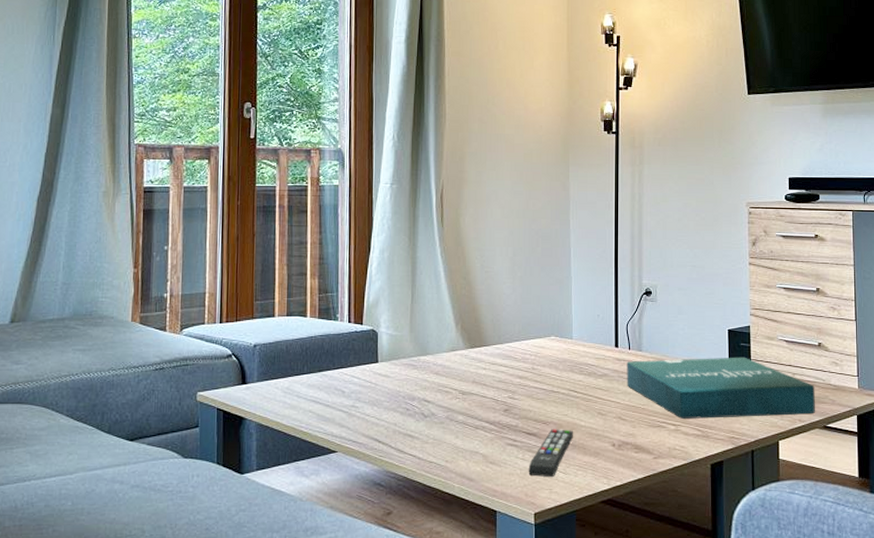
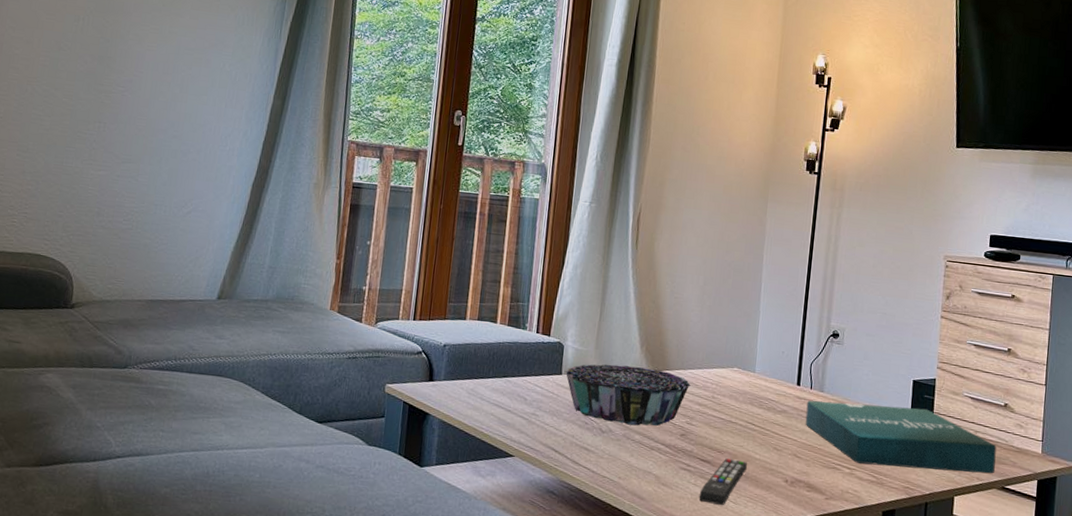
decorative bowl: none [380,346,509,406] -> present [564,364,691,426]

